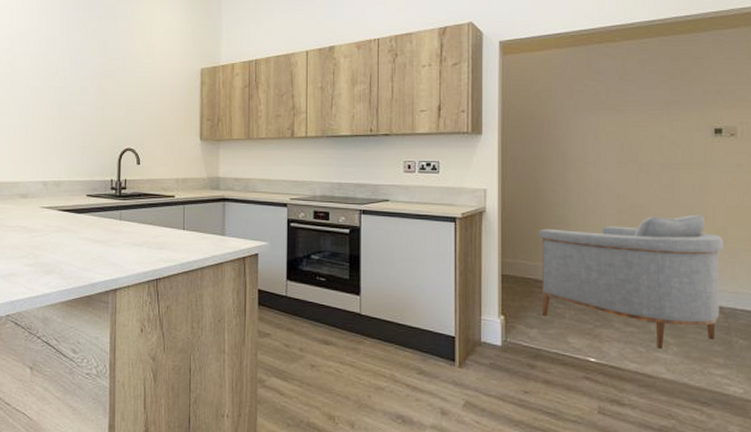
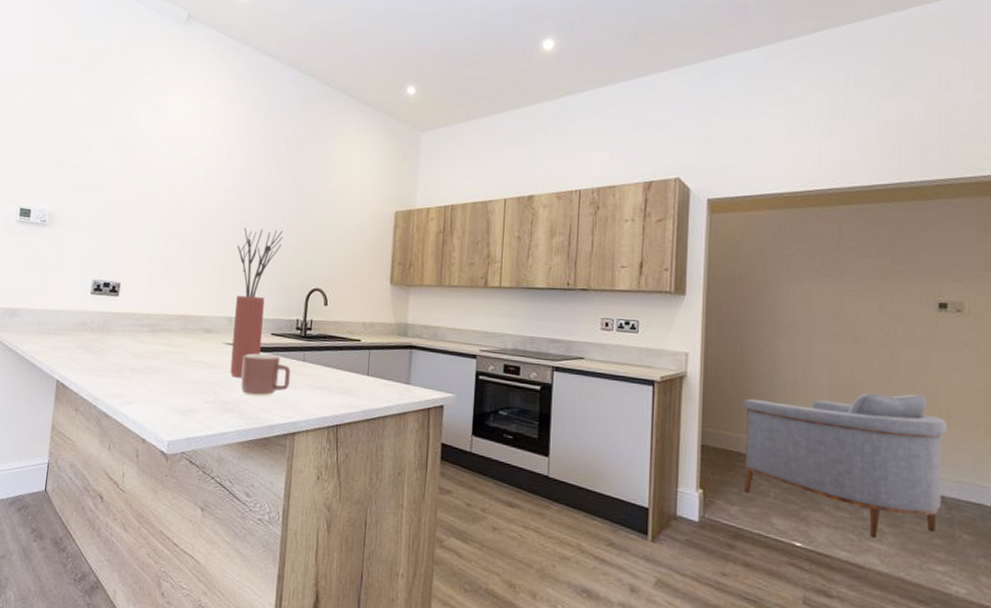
vase: none [47,93,92,240] -> present [230,228,283,378]
mug: none [59,214,108,258] -> present [241,353,291,398]

